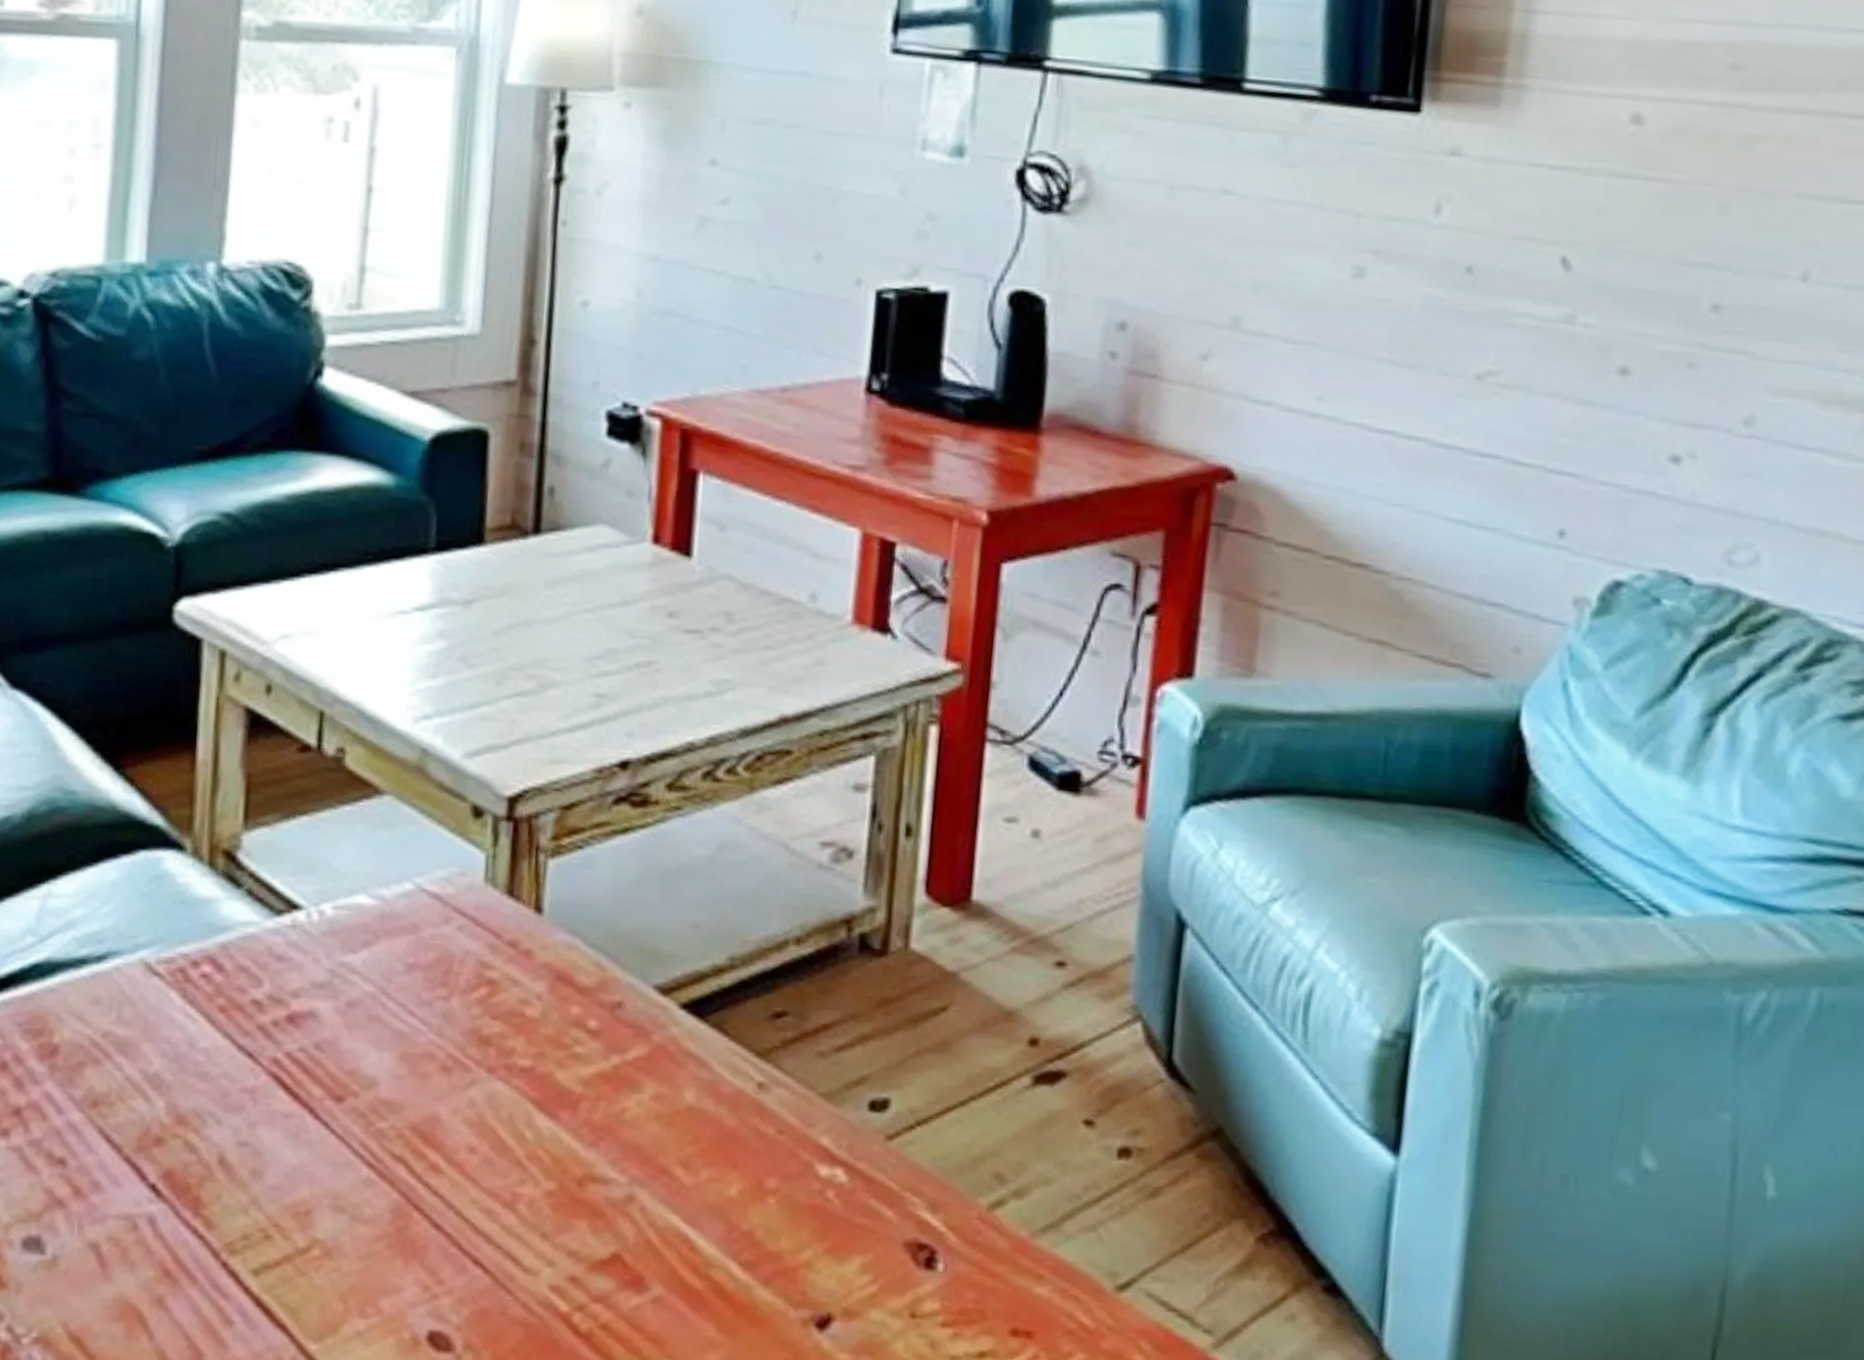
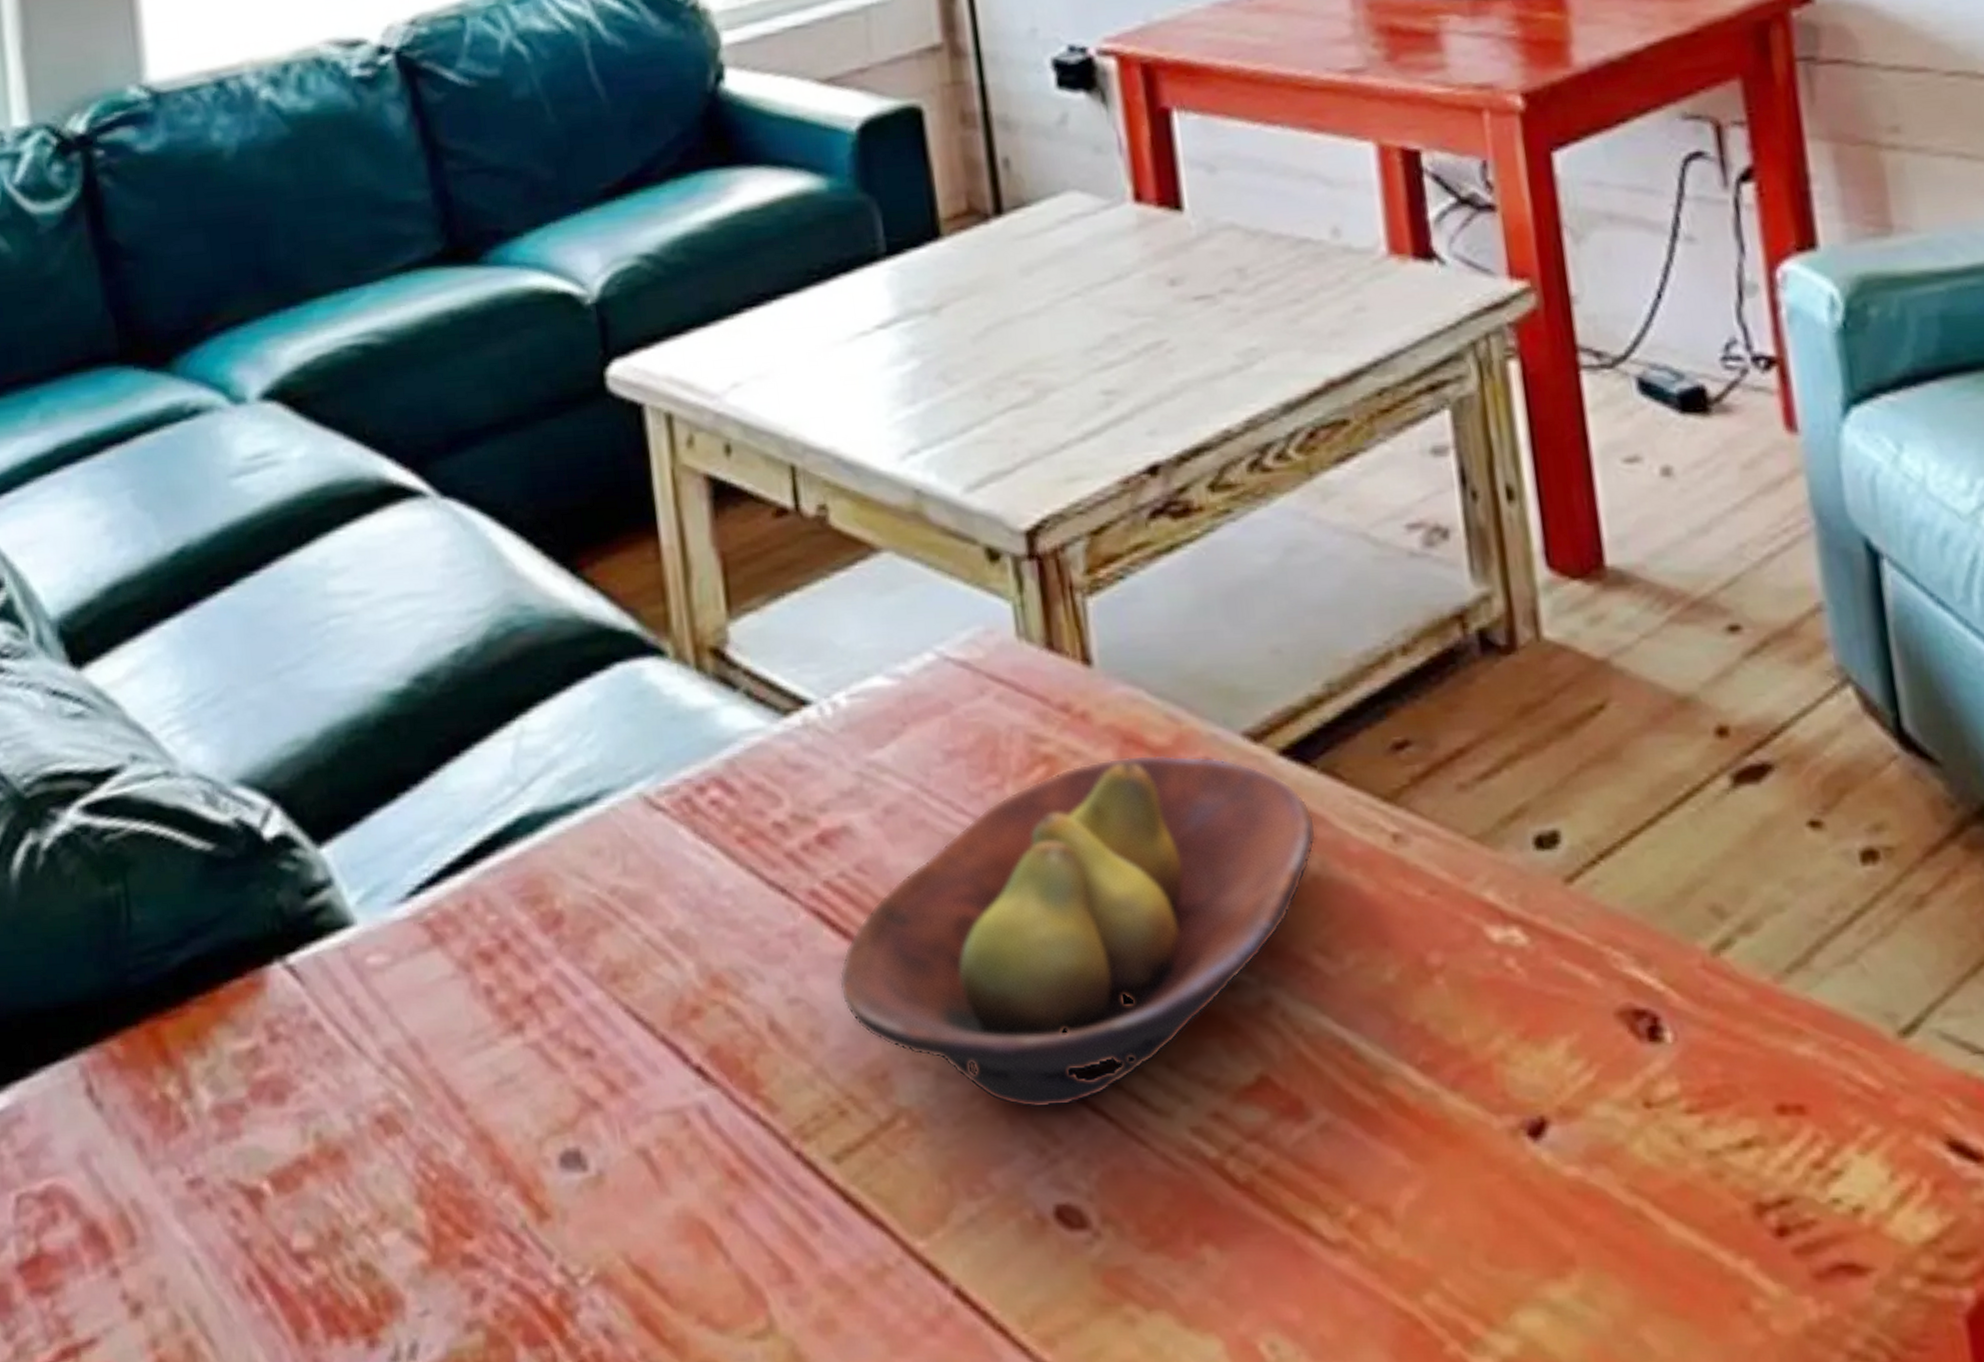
fruit bowl: none [284,990,699,1257] -> present [839,754,1317,1109]

